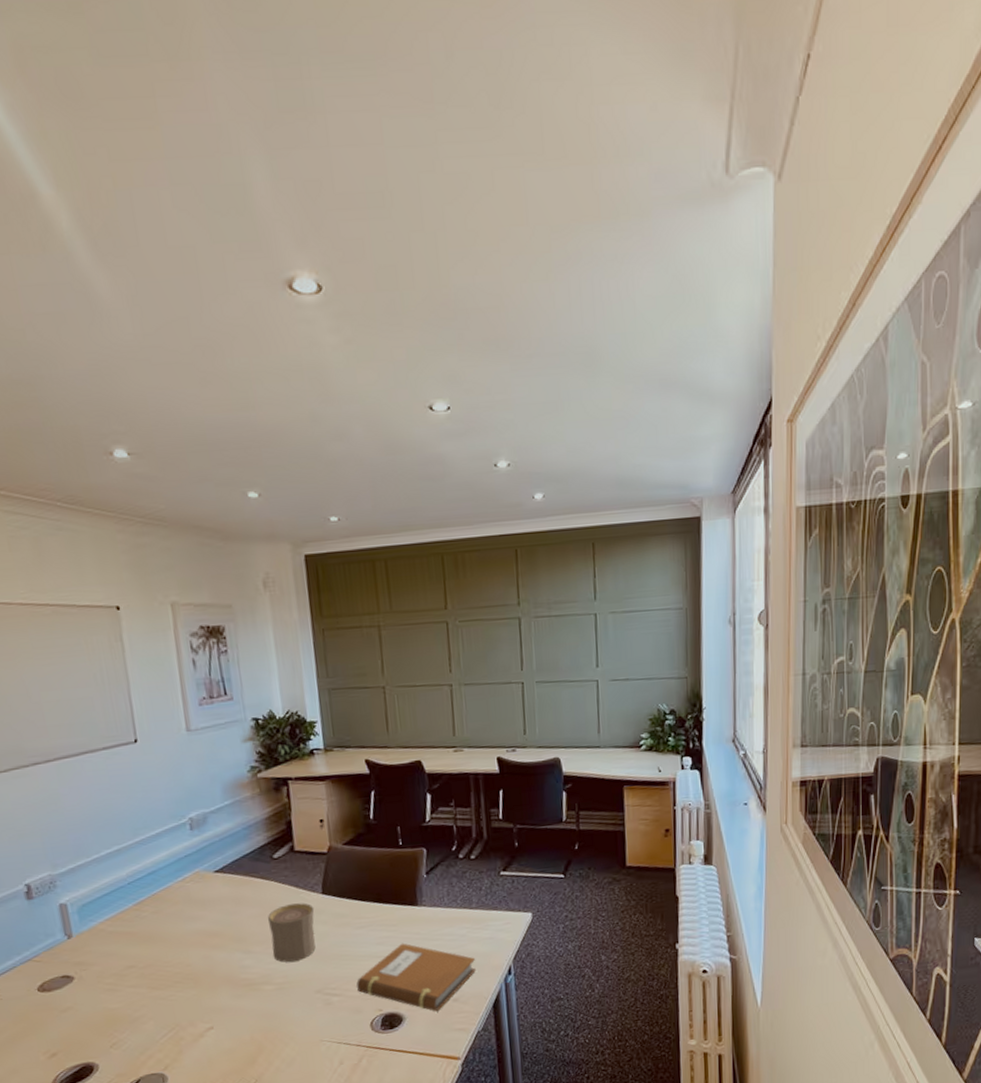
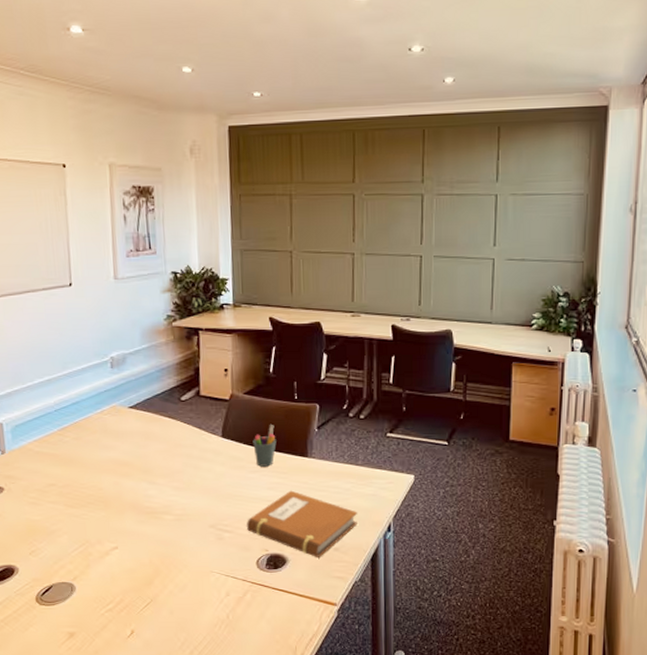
cup: present [267,903,316,963] -> none [171,443,214,496]
pen holder: none [357,875,383,922] -> present [253,425,277,467]

